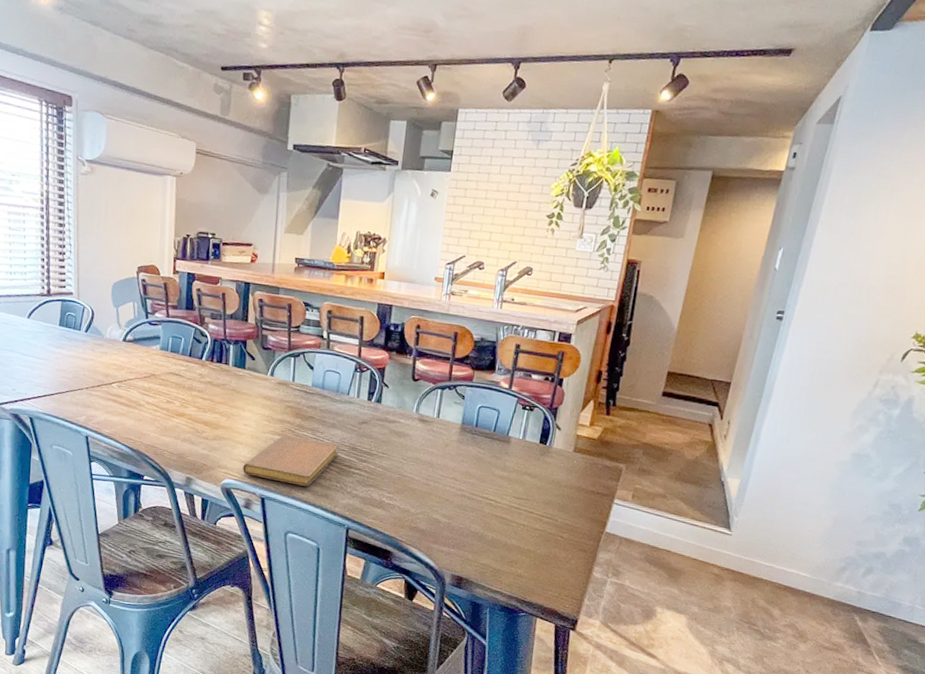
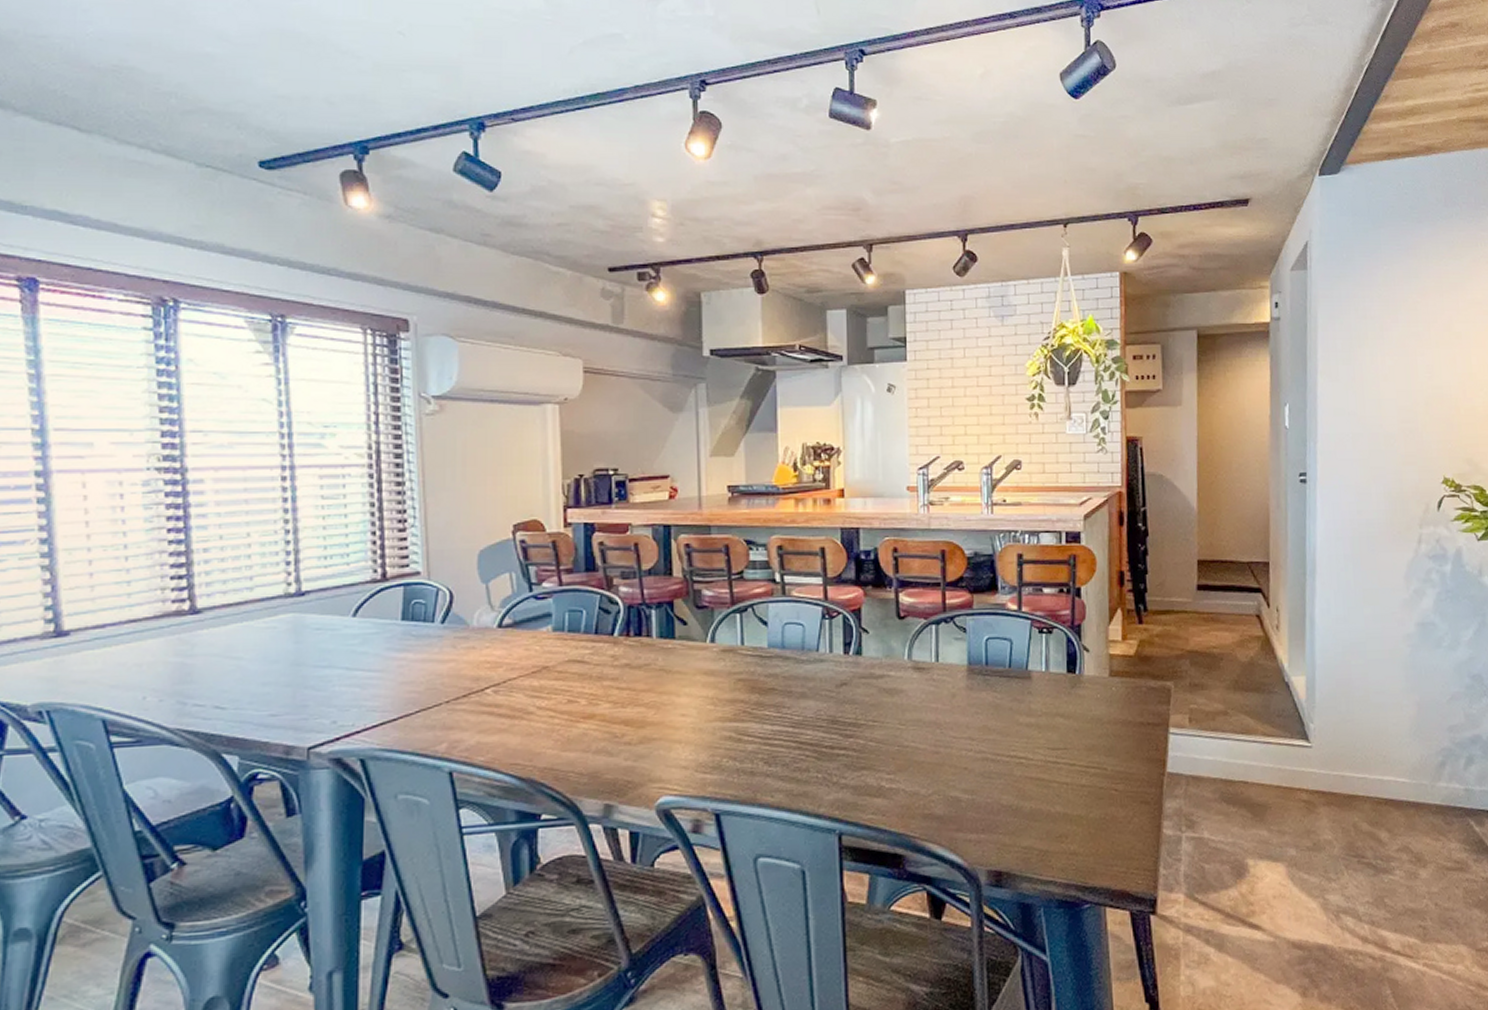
notebook: present [242,434,339,487] -> none [684,718,814,787]

